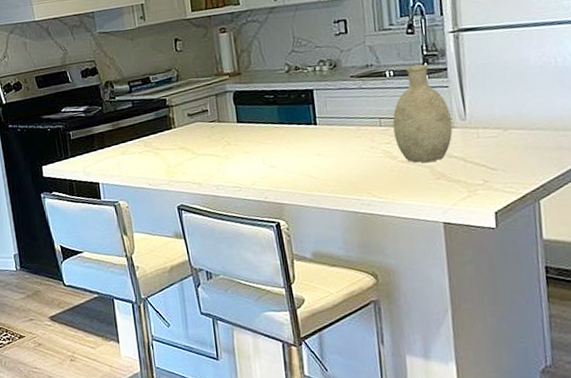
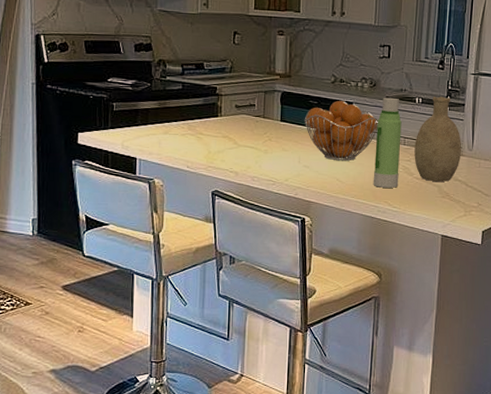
fruit basket: none [262,89,347,156] -> present [304,101,378,161]
water bottle: none [344,76,381,178] -> present [373,97,402,188]

